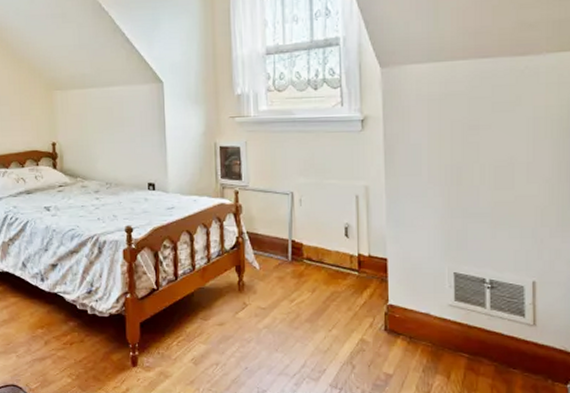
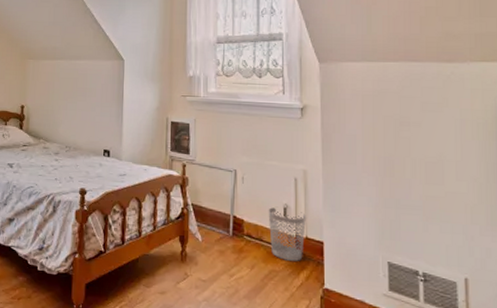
wastebasket: none [328,228,369,280] -> present [268,207,306,261]

